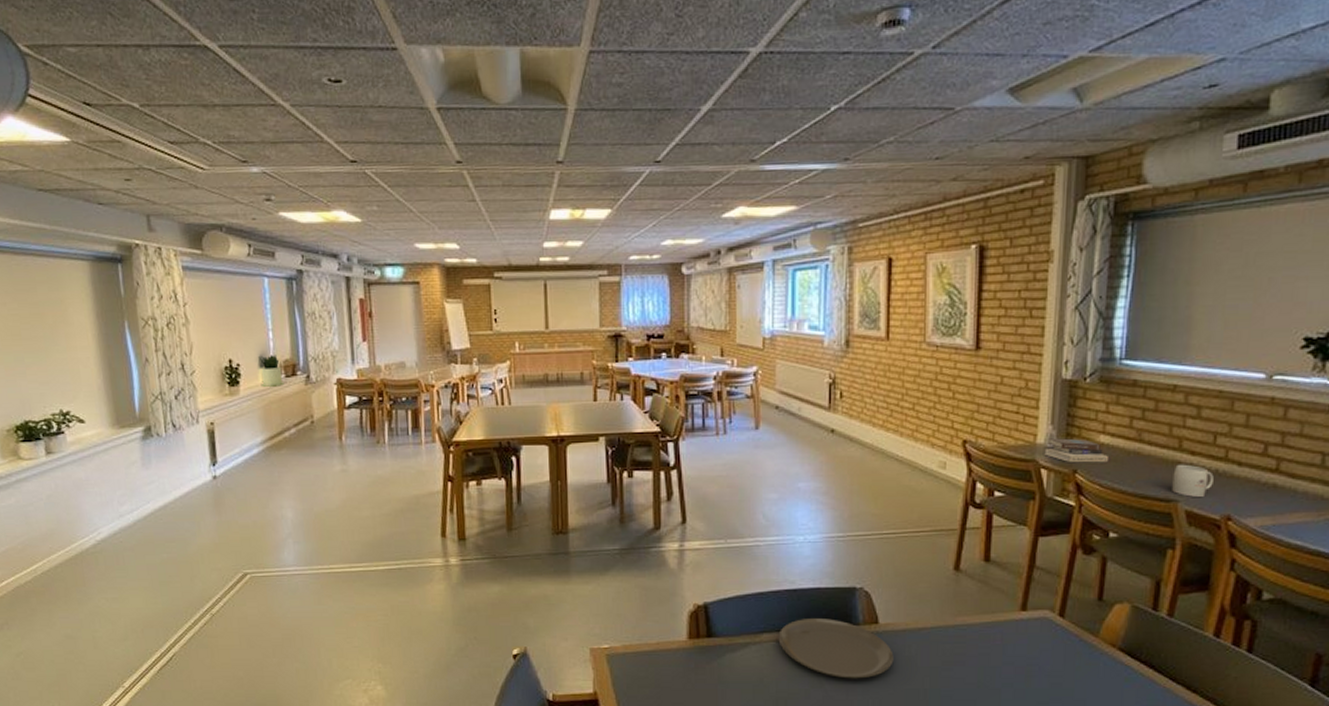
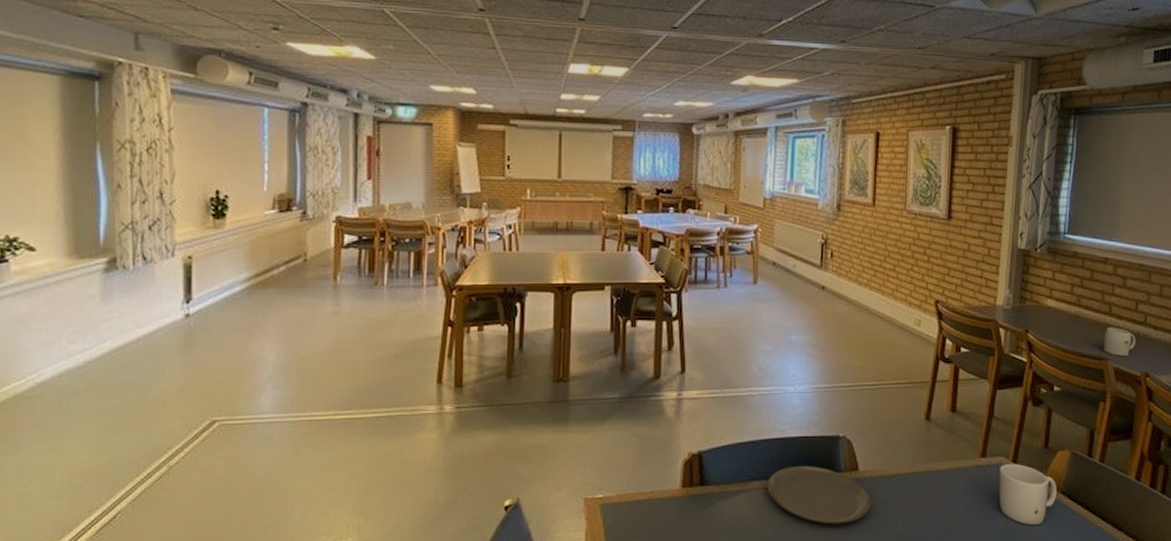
planter: present [258,355,285,388] -> none [250,188,277,223]
mug: none [1042,617,1115,685] -> present [998,463,1058,526]
books: present [1044,438,1110,463] -> none [1002,301,1055,324]

